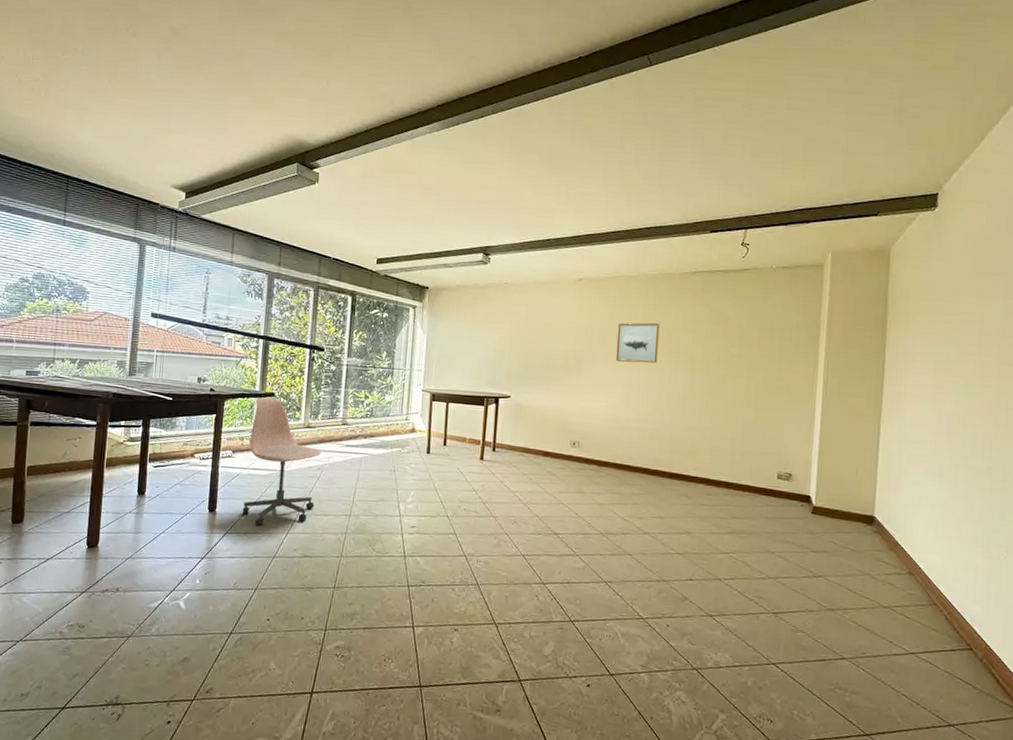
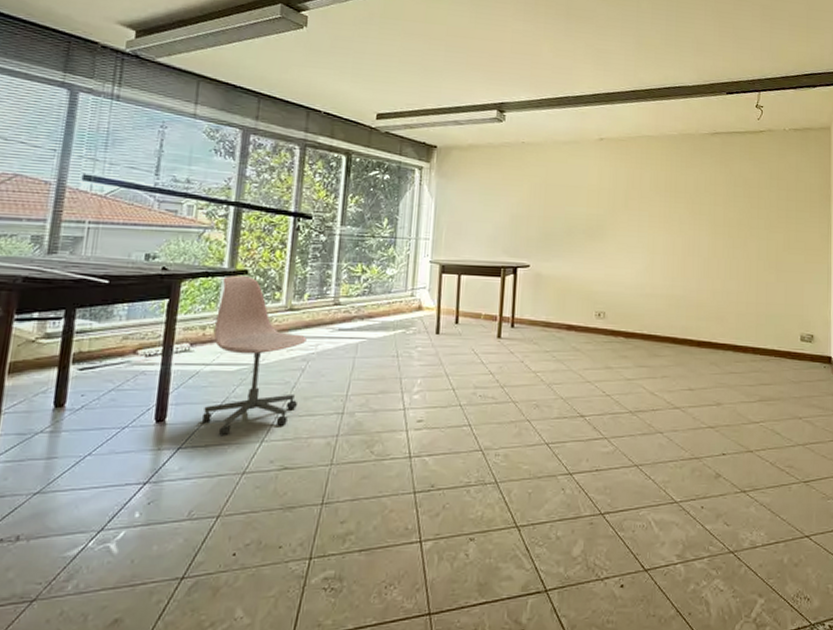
wall art: present [615,322,660,364] -> none [639,184,682,227]

